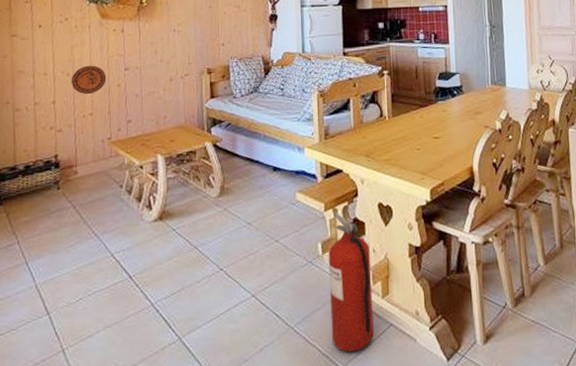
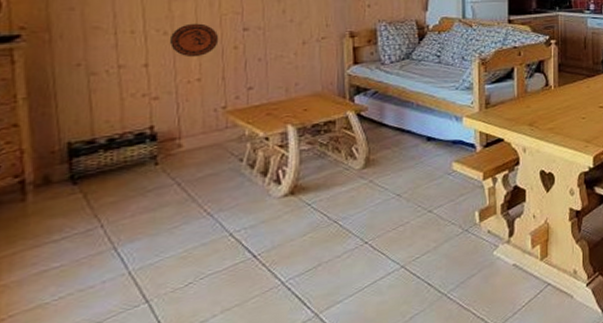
fire extinguisher: present [328,214,374,353] -> none [486,182,531,314]

